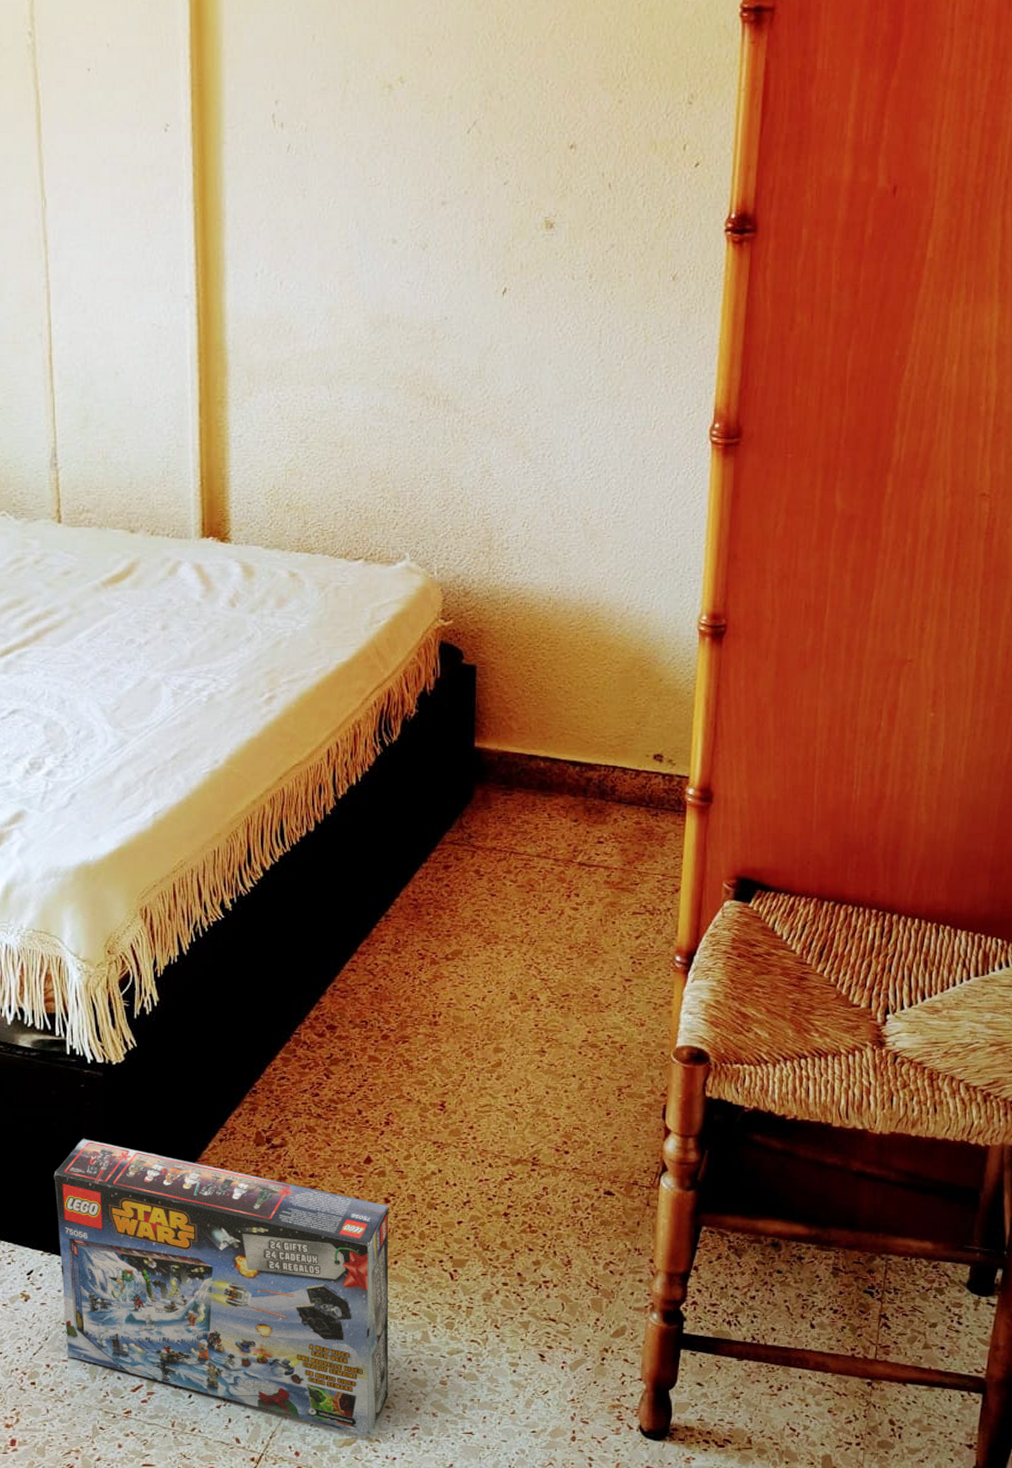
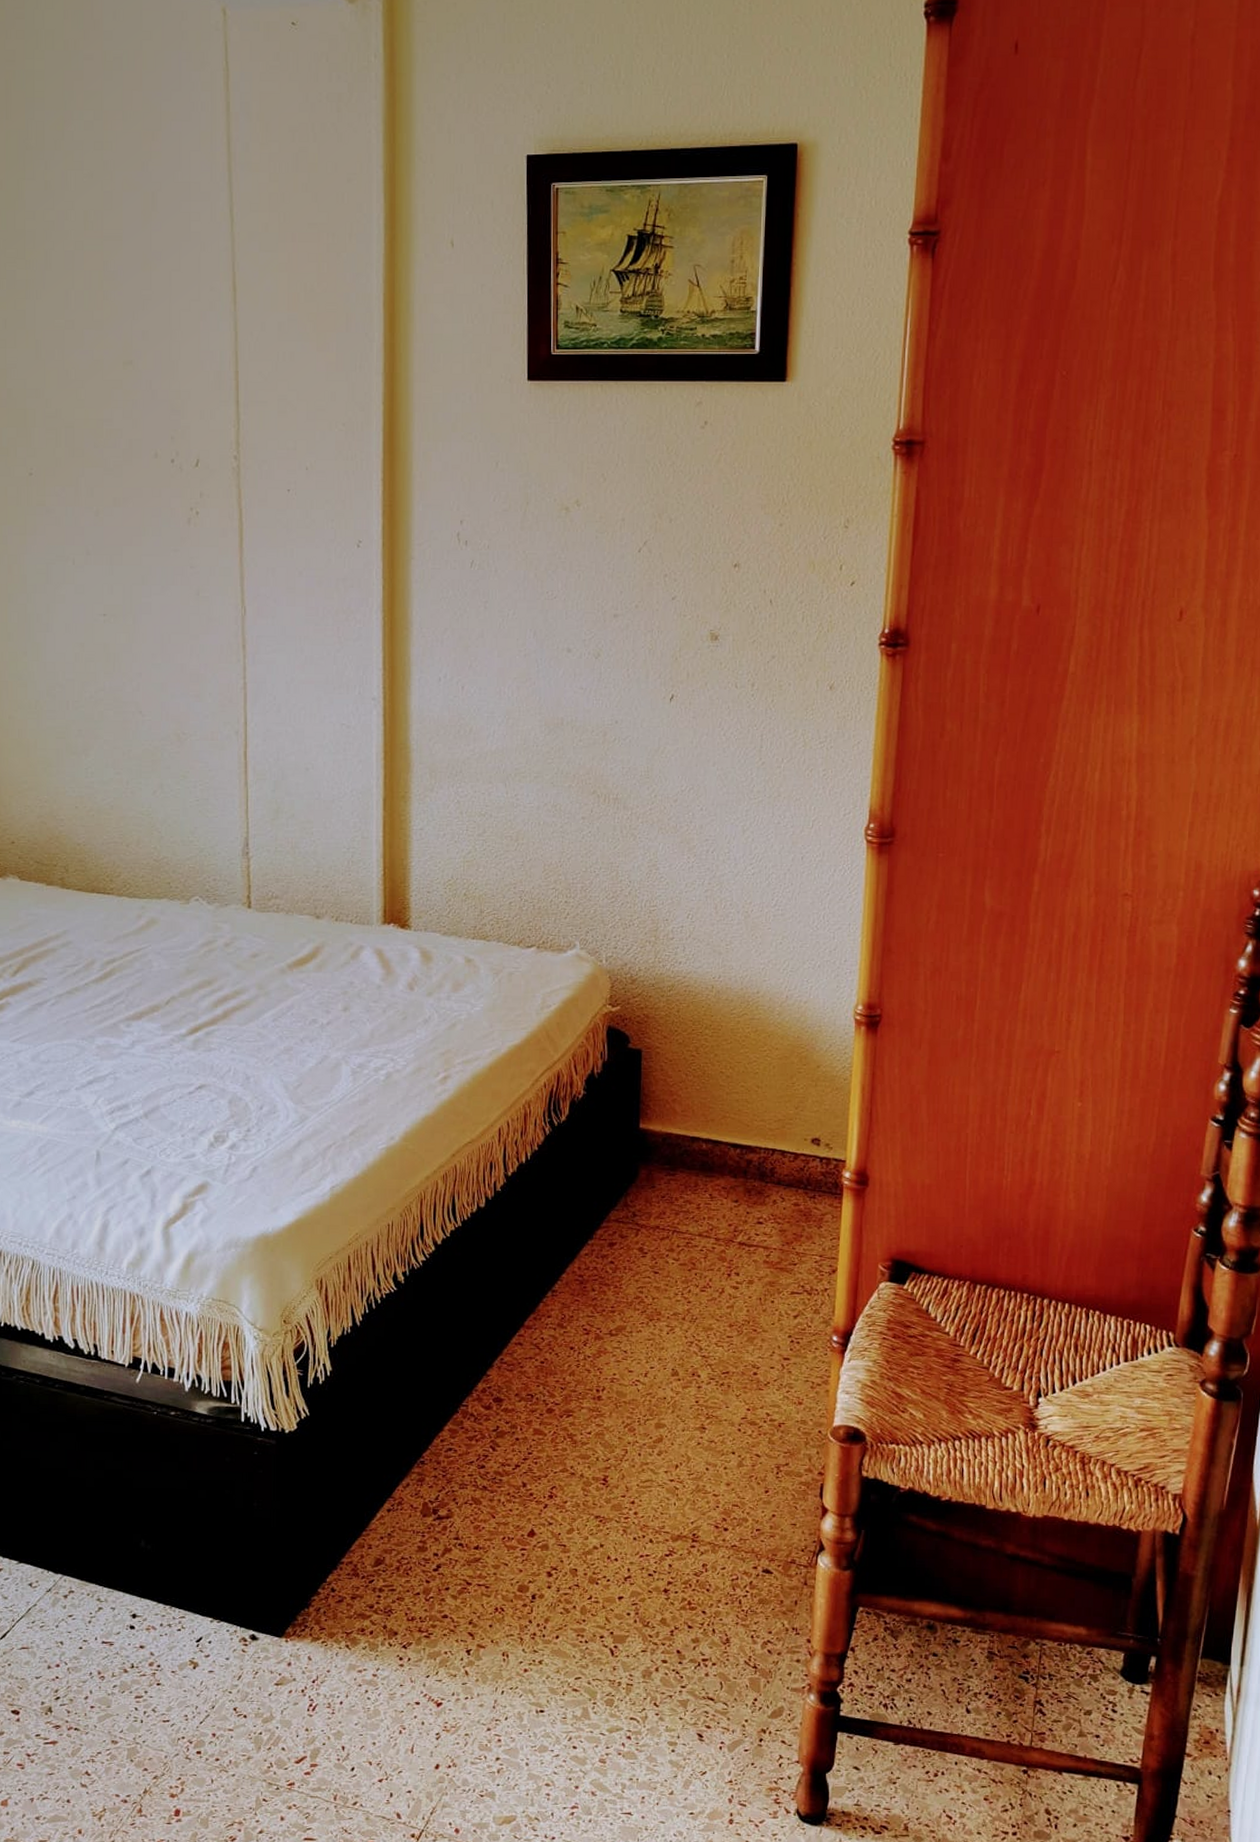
box: present [53,1138,389,1437] -> none [225,1505,552,1815]

